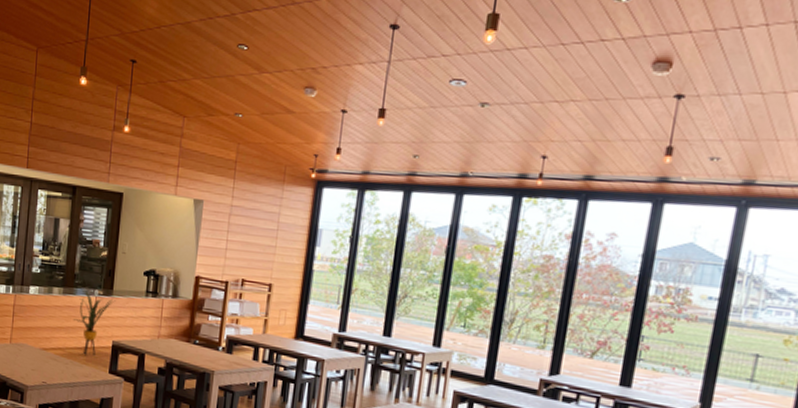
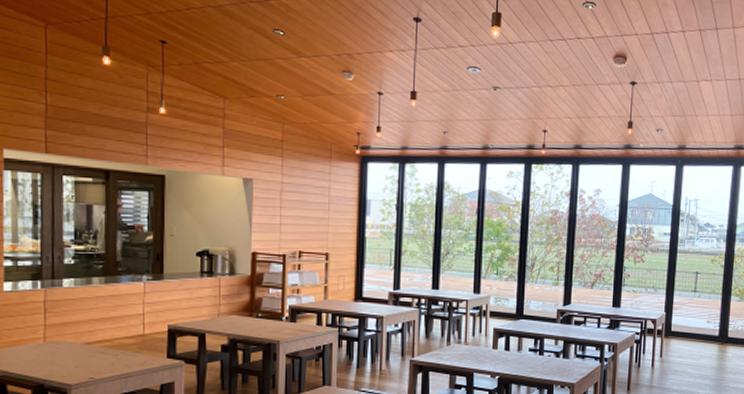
house plant: present [73,290,115,357] -> none [119,278,167,345]

